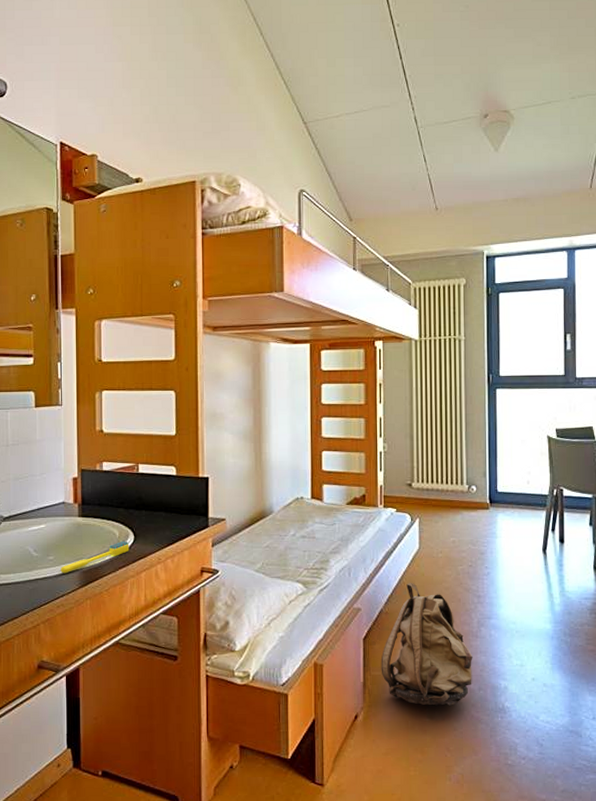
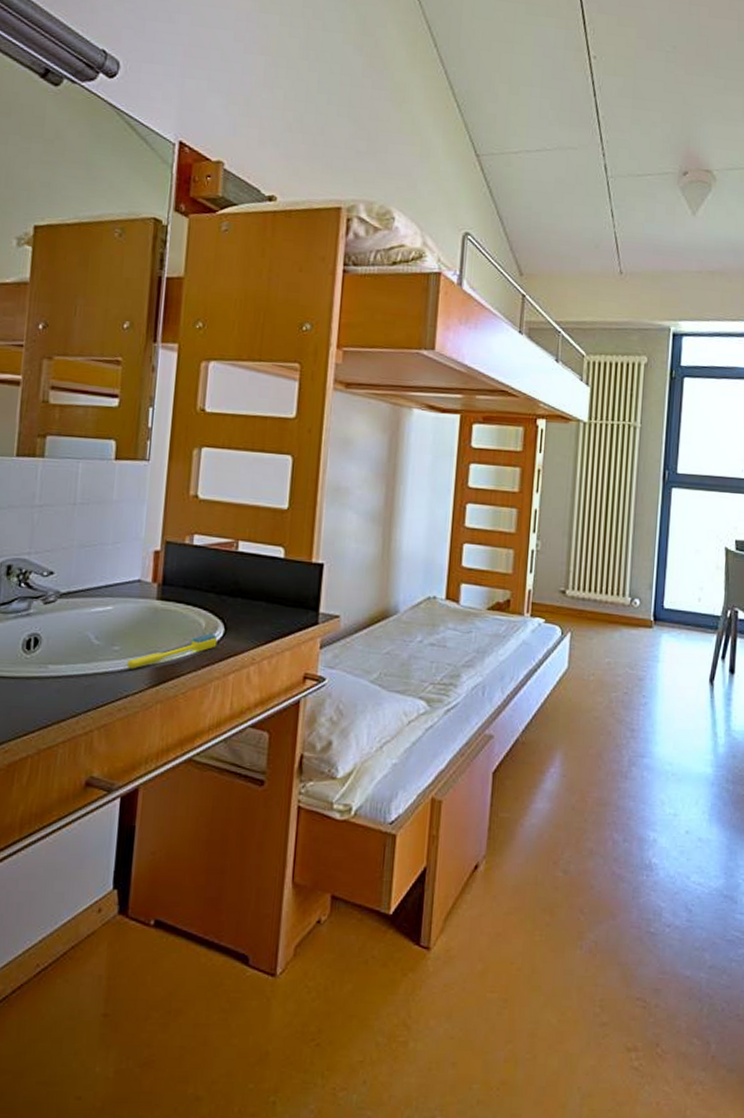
backpack: present [380,582,473,707] -> none [510,707,620,860]

